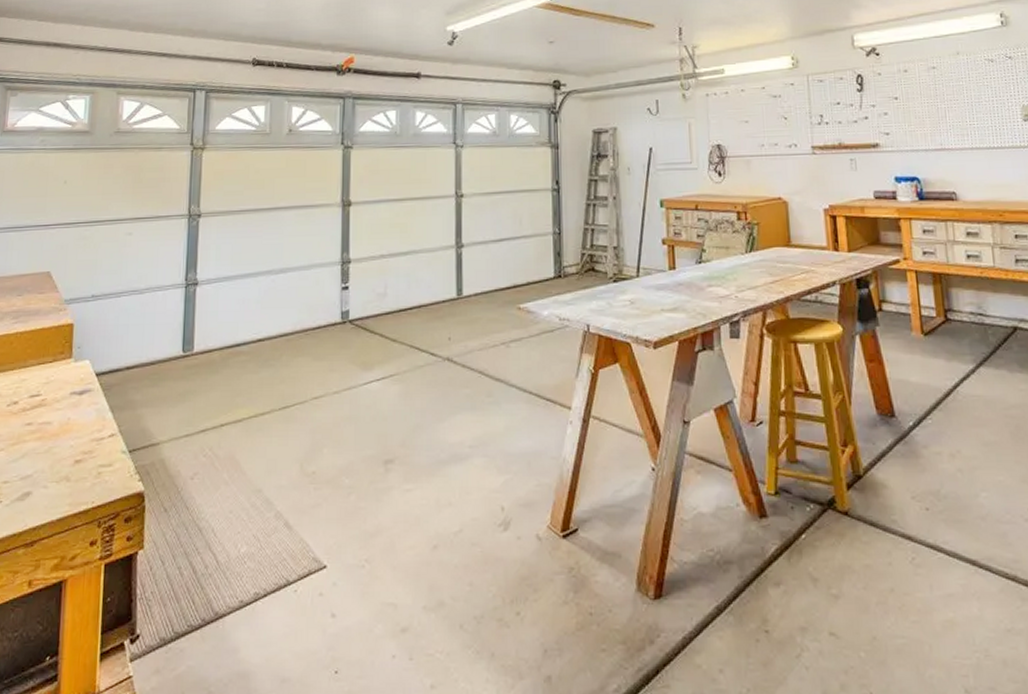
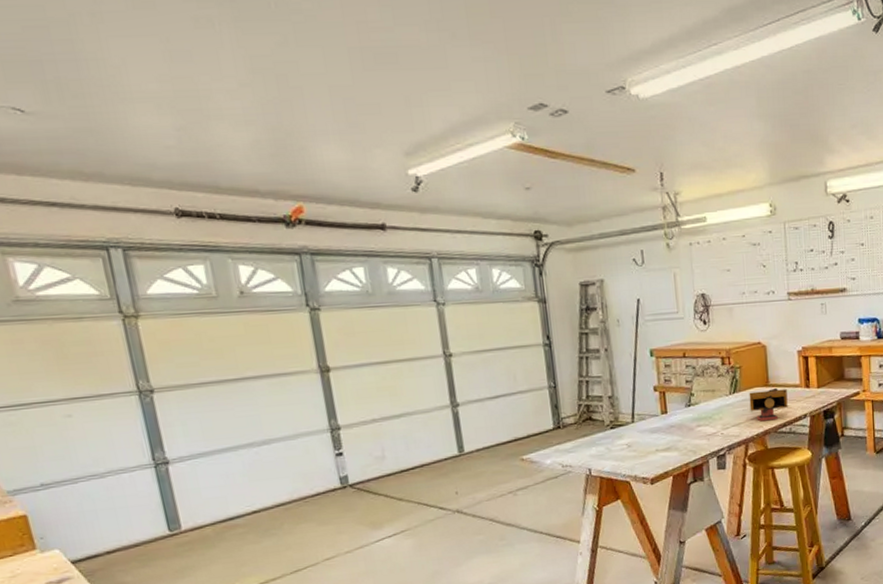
tape dispenser: none [767,250,813,286] -> present [749,388,788,422]

